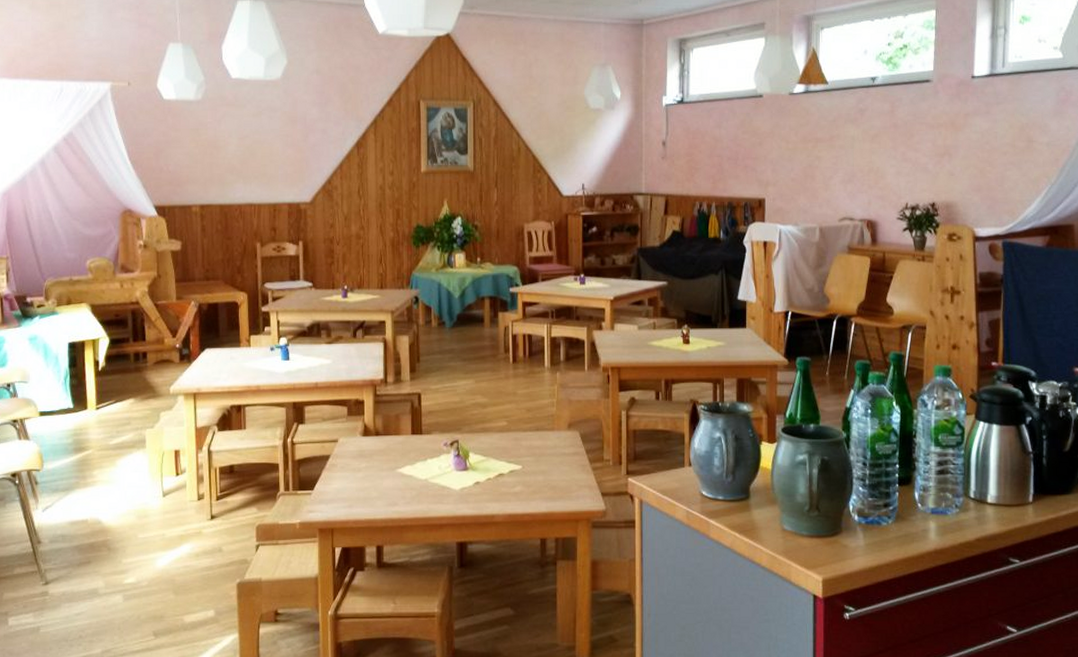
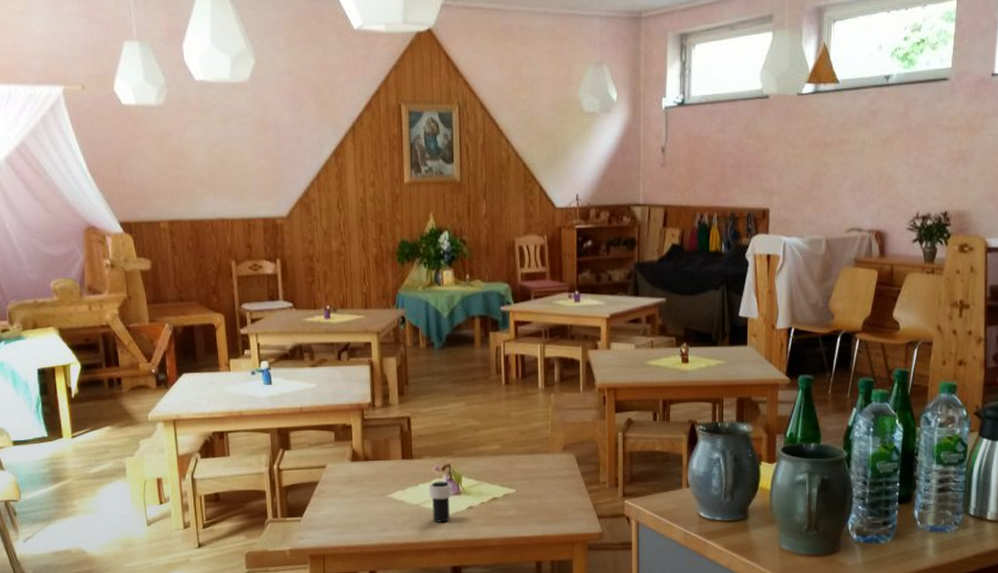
cup: none [437,456,460,498] -> present [429,481,452,523]

